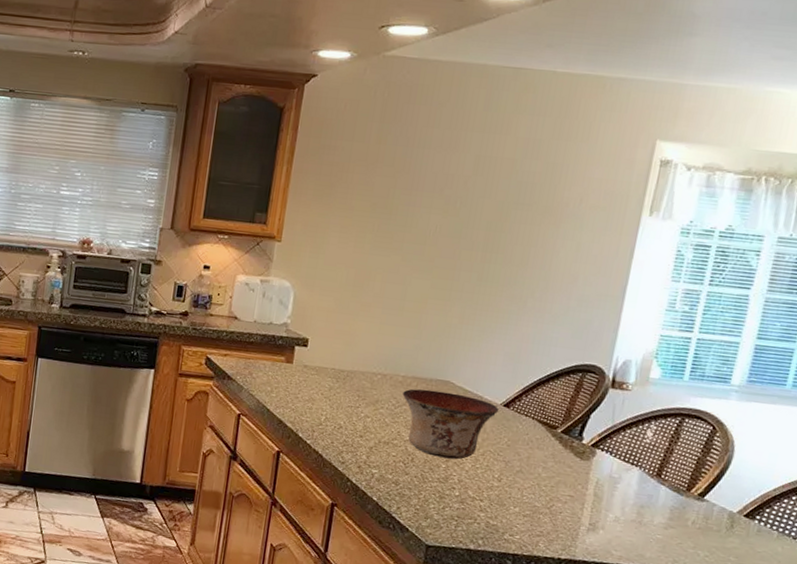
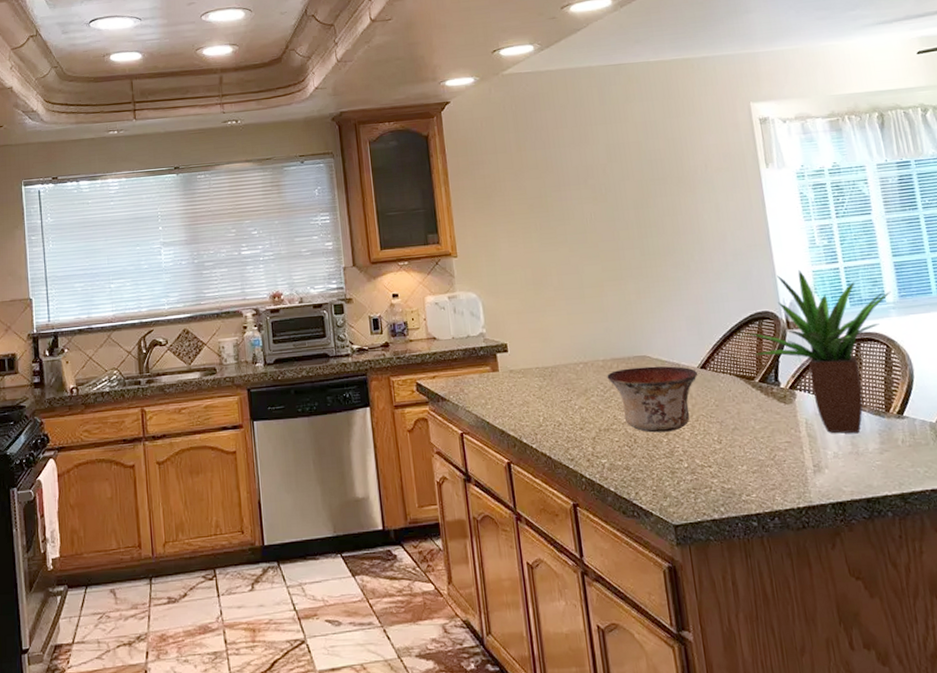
potted plant: none [564,330,740,505] -> present [747,270,891,434]

